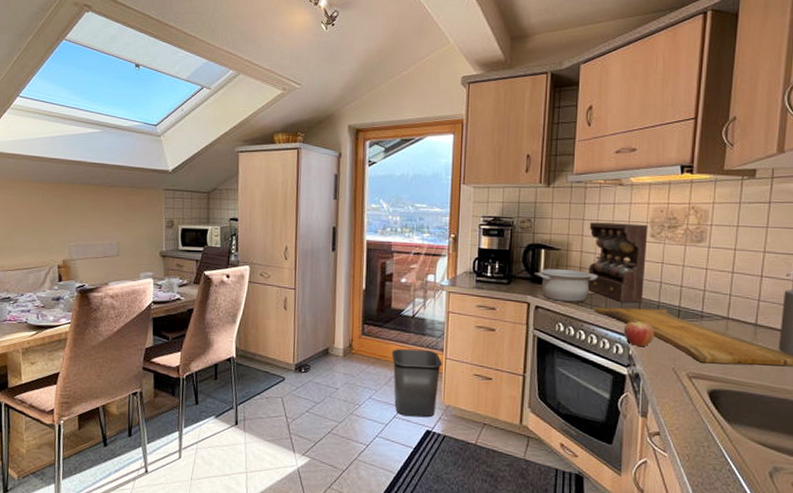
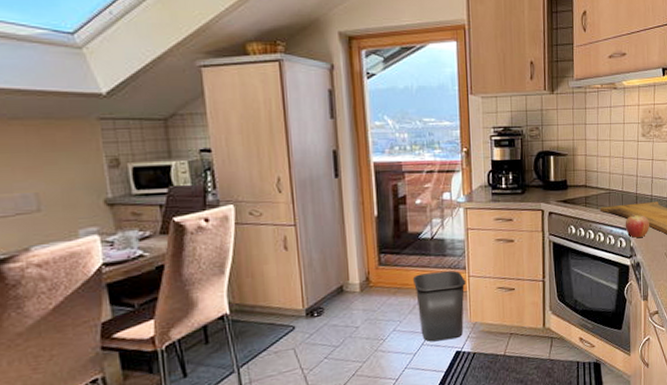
cooking pot: present [535,269,599,302] -> none [546,173,602,205]
spice rack: present [587,222,648,303] -> none [590,125,640,200]

